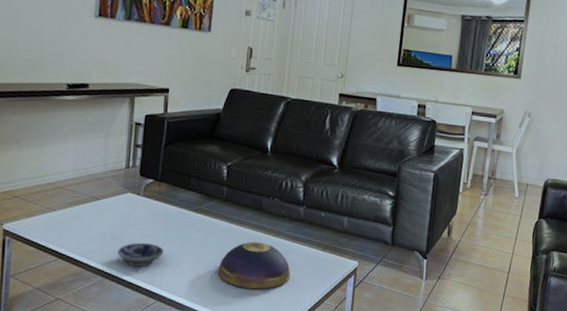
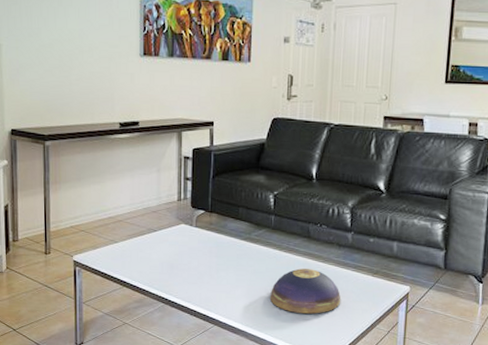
bowl: present [118,243,164,267] -> none [176,271,218,294]

